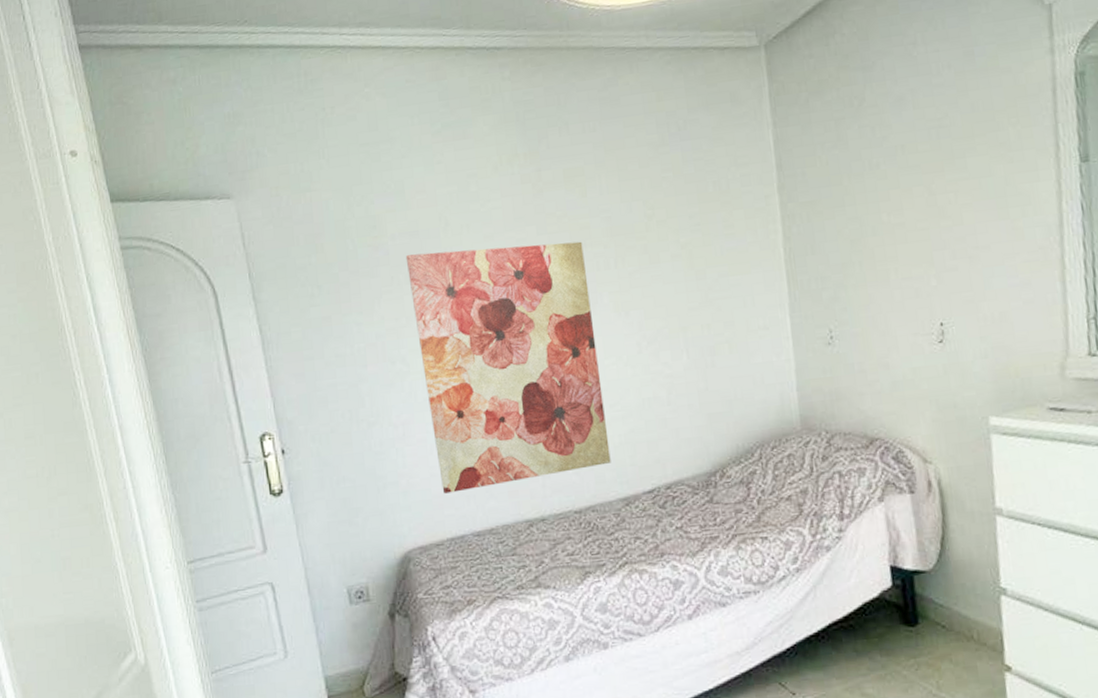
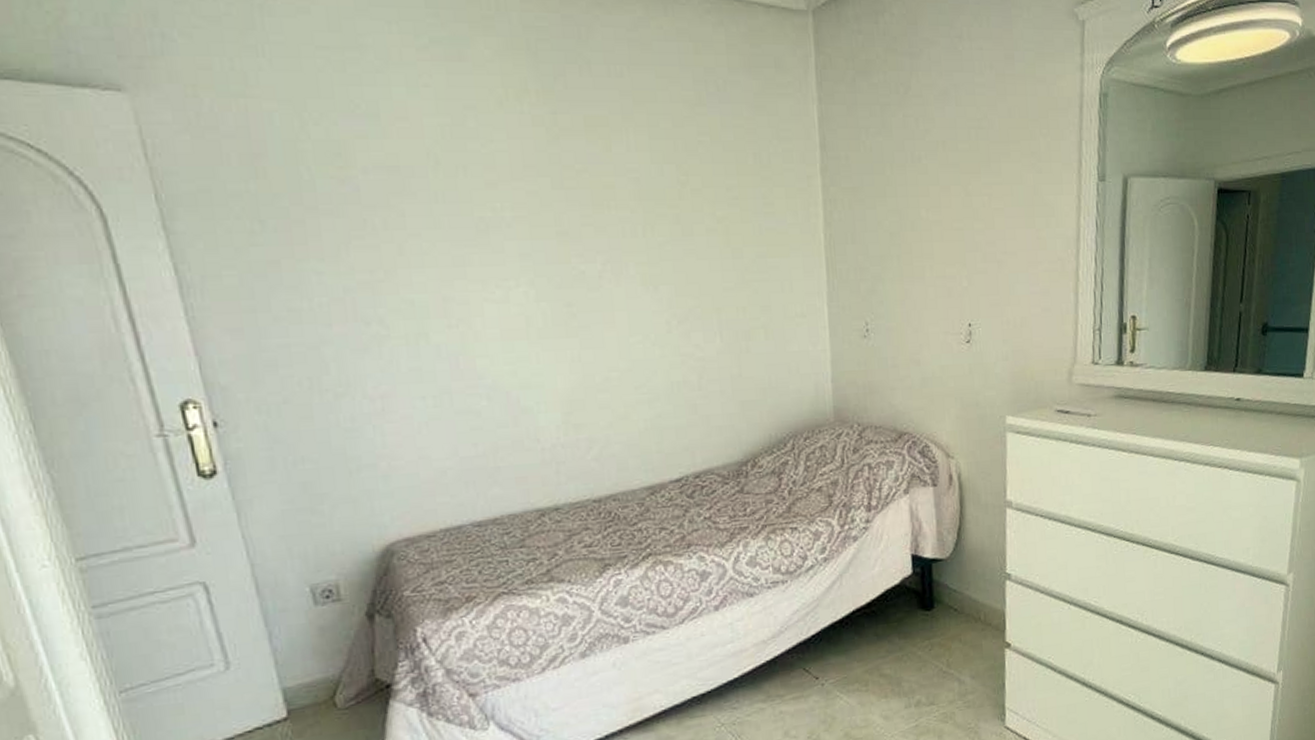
wall art: present [405,241,611,494] -> none [382,195,635,479]

